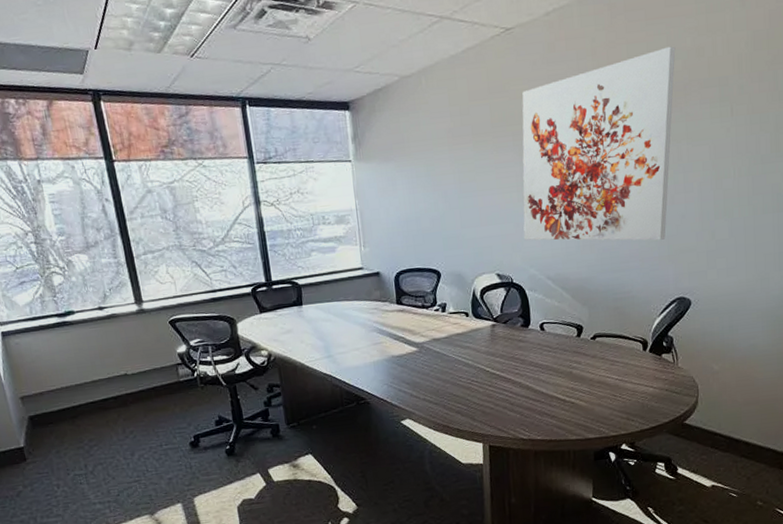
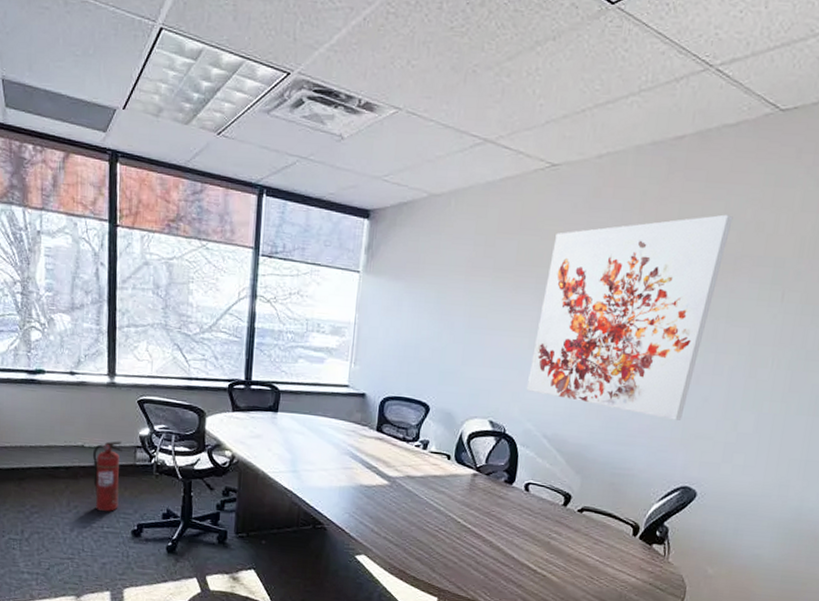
fire extinguisher: none [136,362,172,431] -> present [92,440,123,512]

